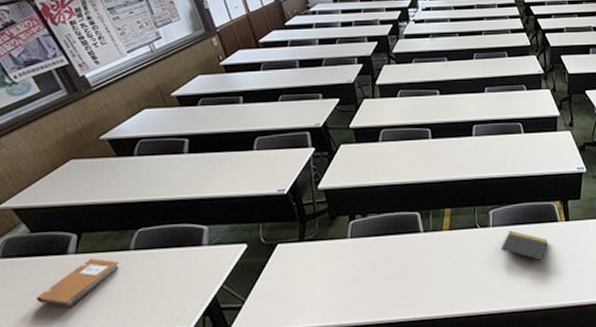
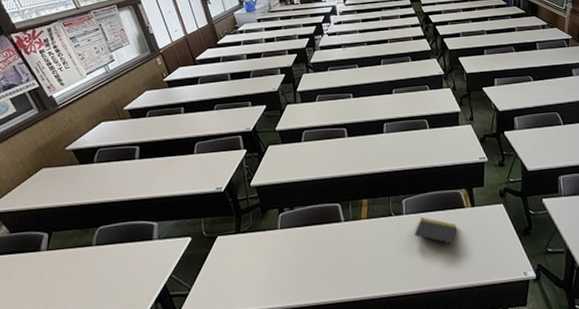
notebook: present [35,259,120,308] -> none [14,254,84,298]

